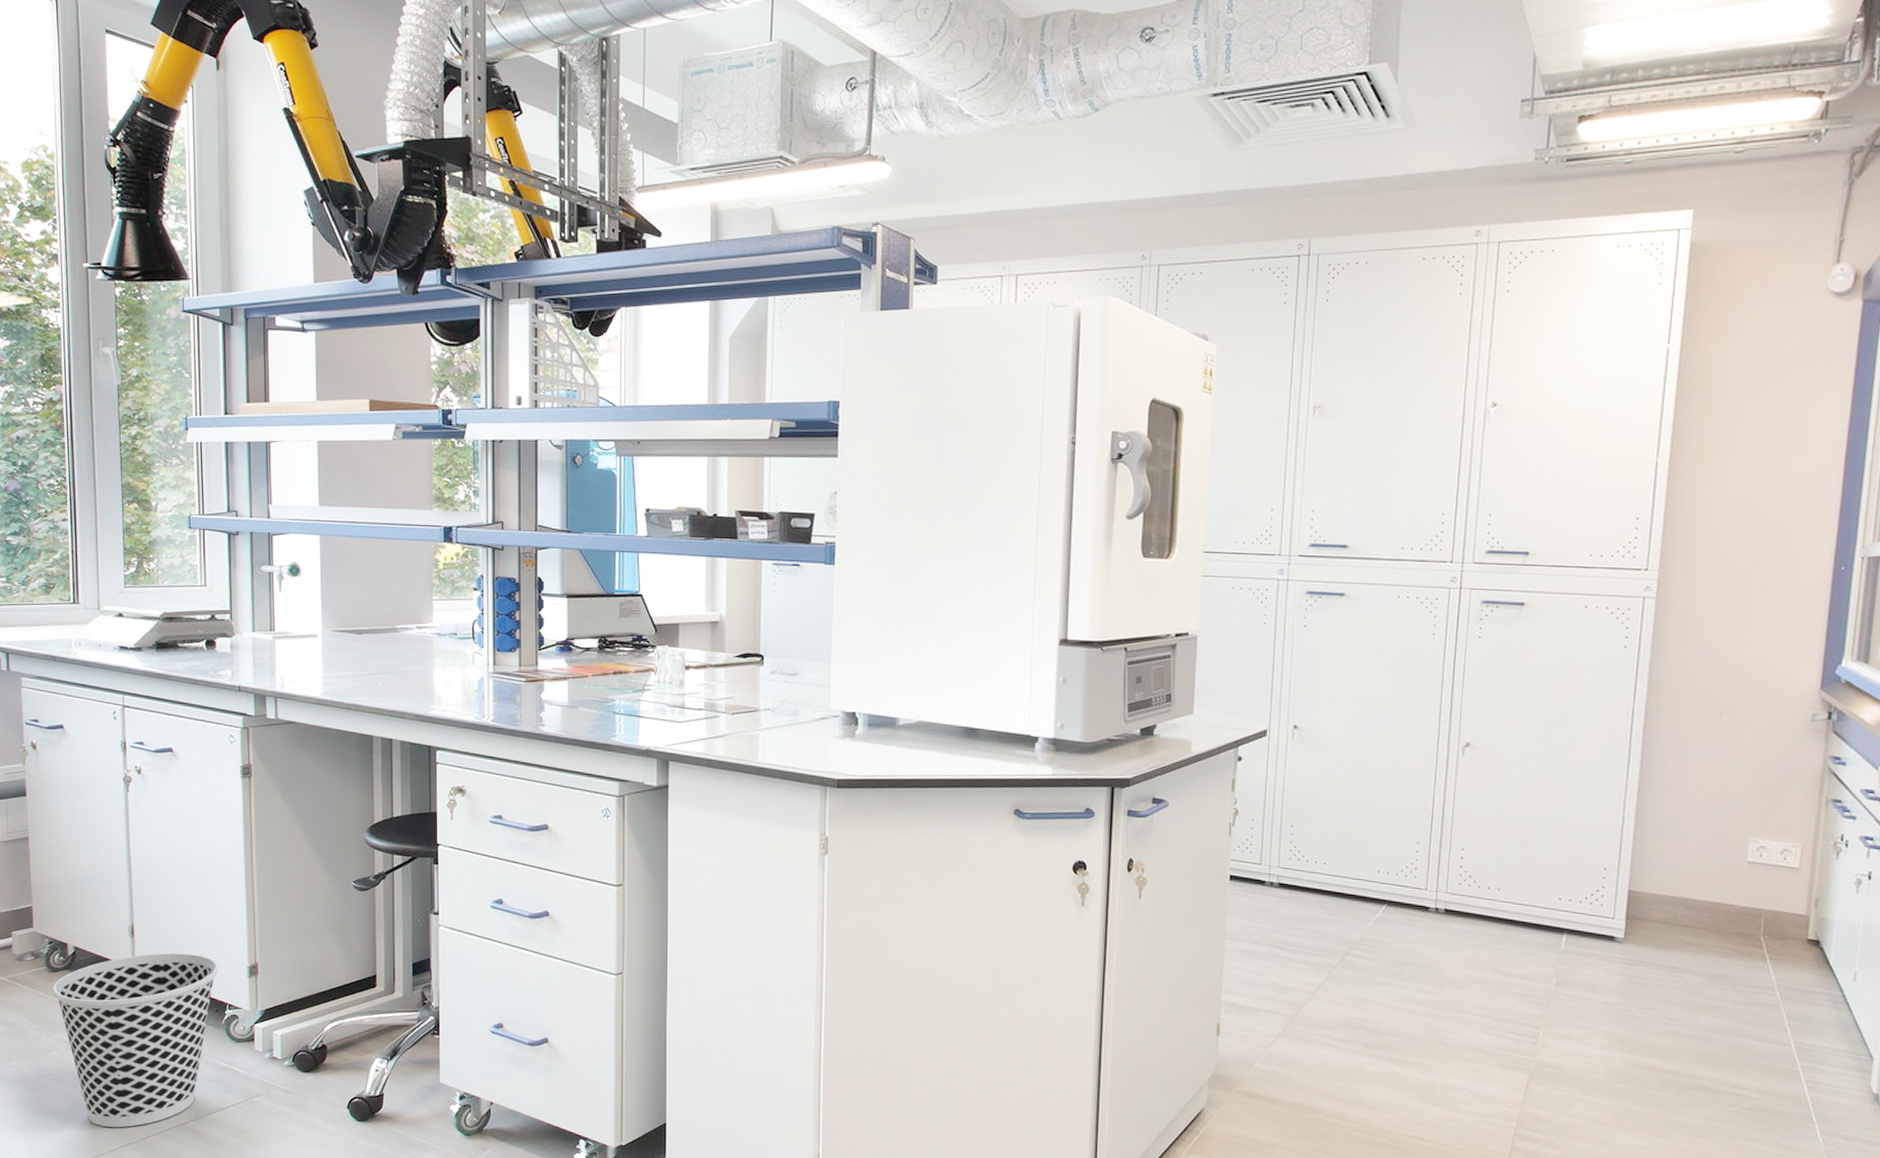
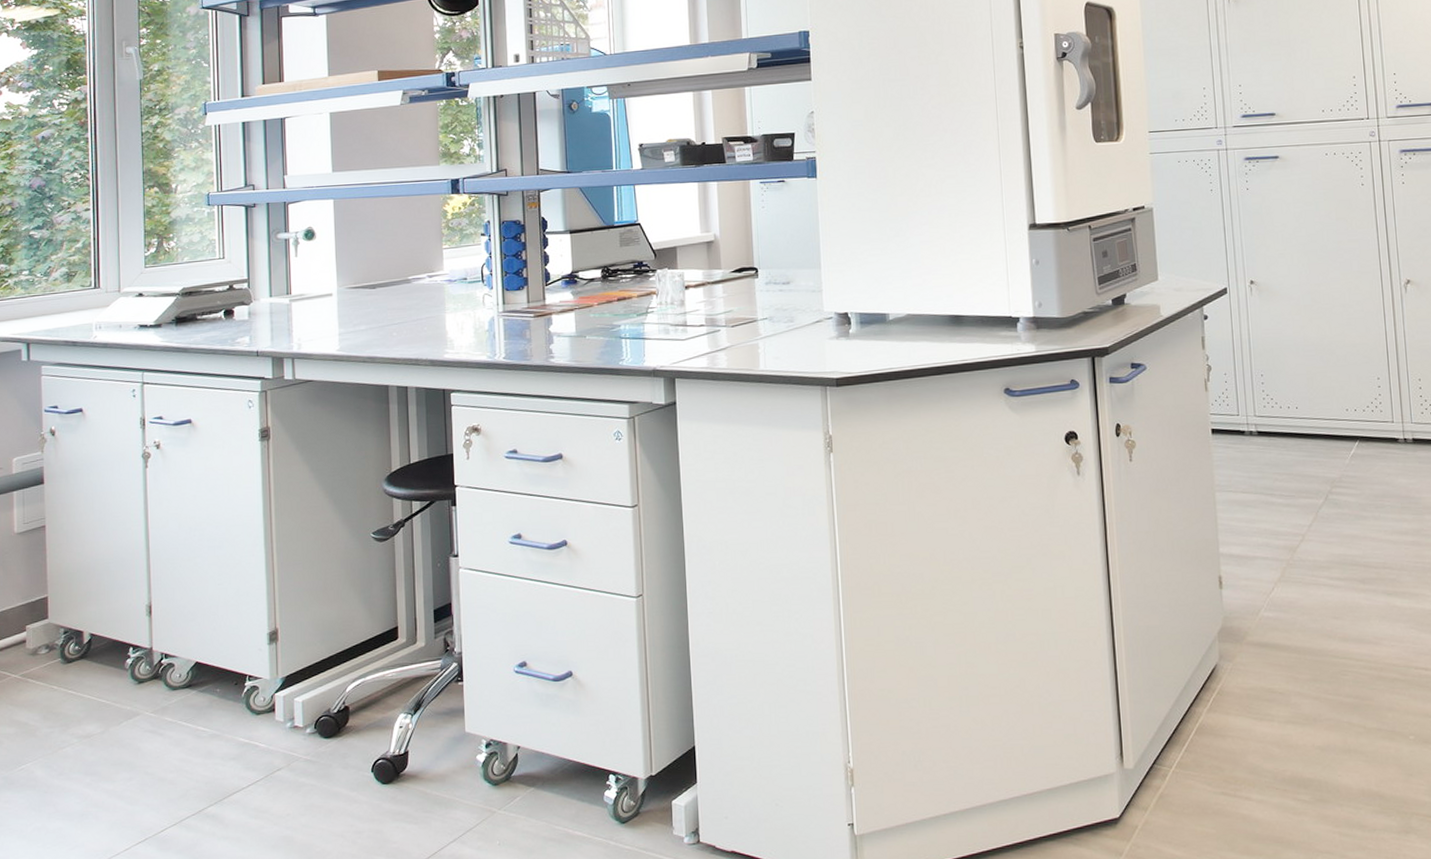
wastebasket: present [52,952,218,1128] -> none [67,627,238,824]

